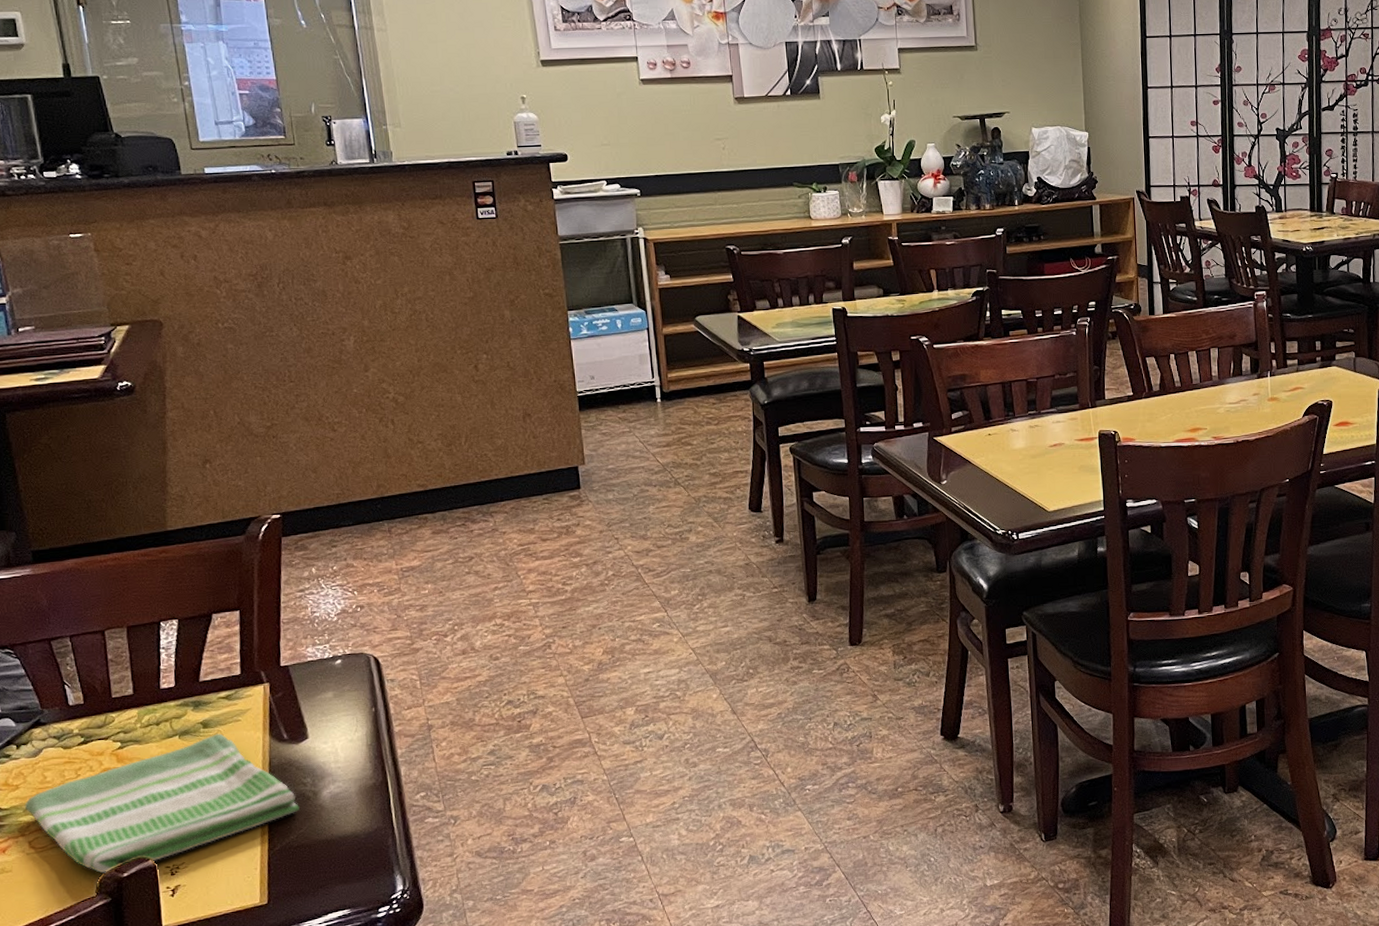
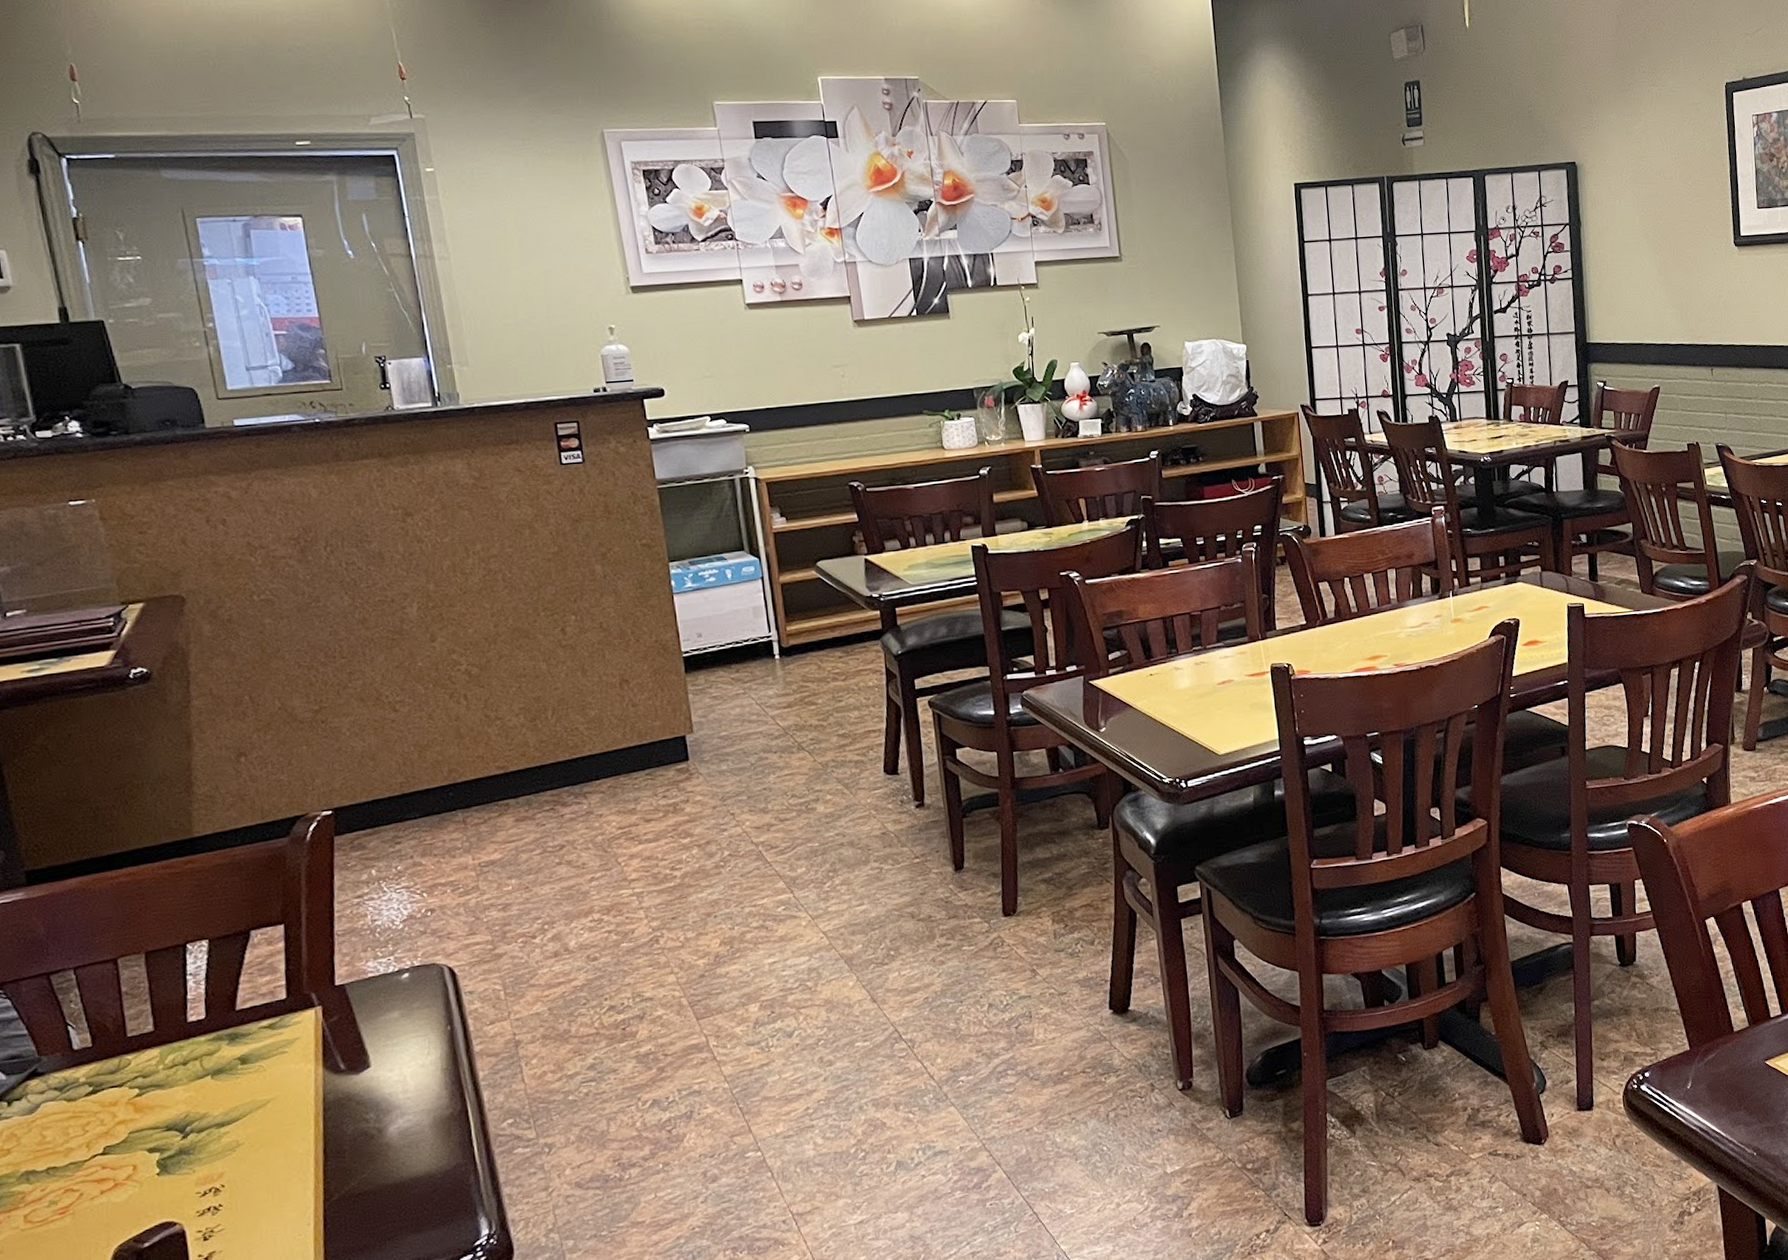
dish towel: present [24,733,300,874] -> none [18,1069,361,1246]

